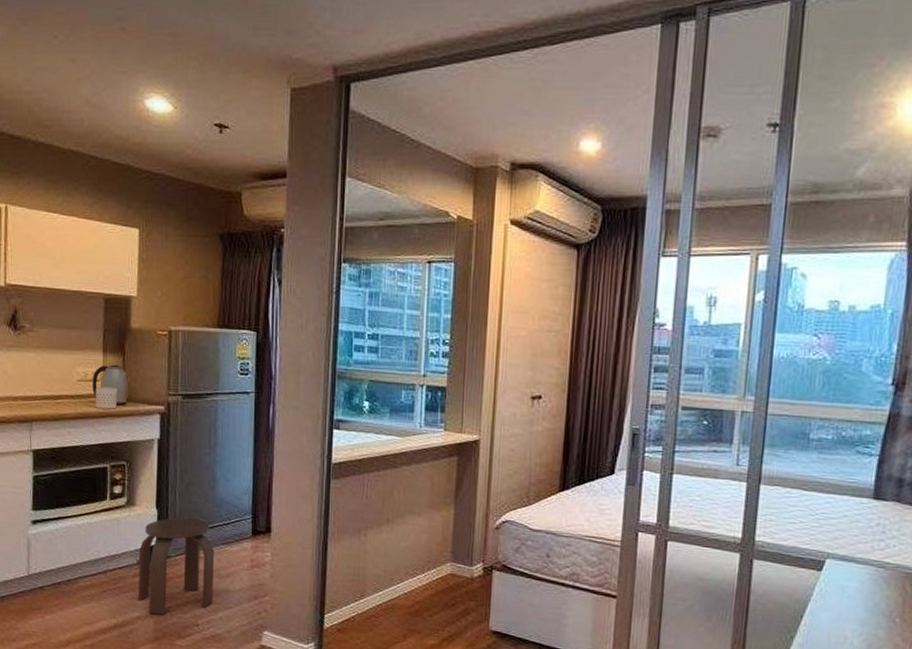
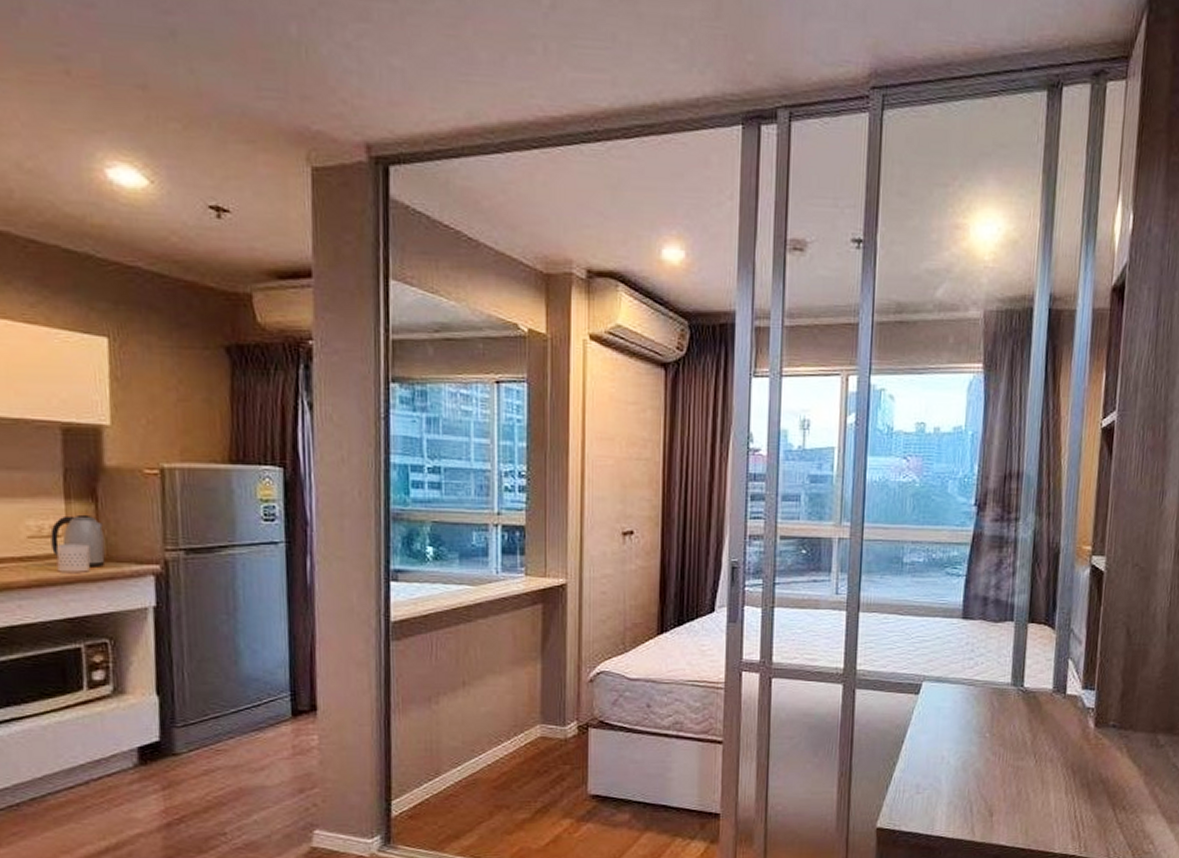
stool: present [137,518,215,616] -> none [135,704,244,828]

